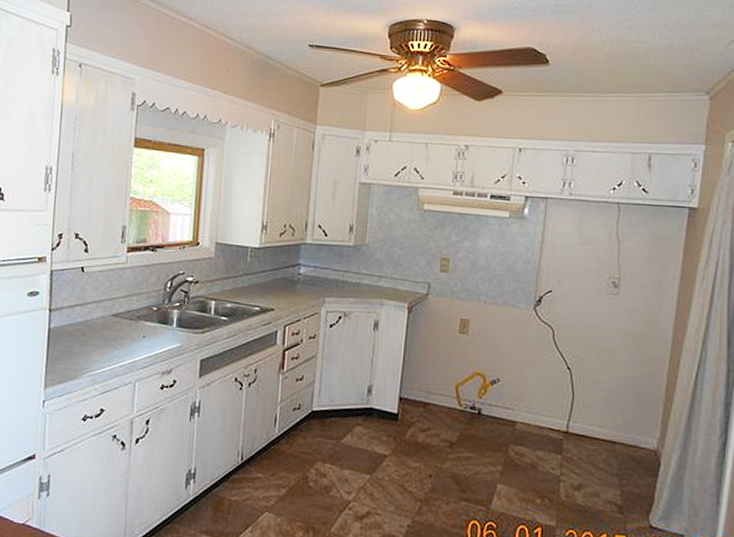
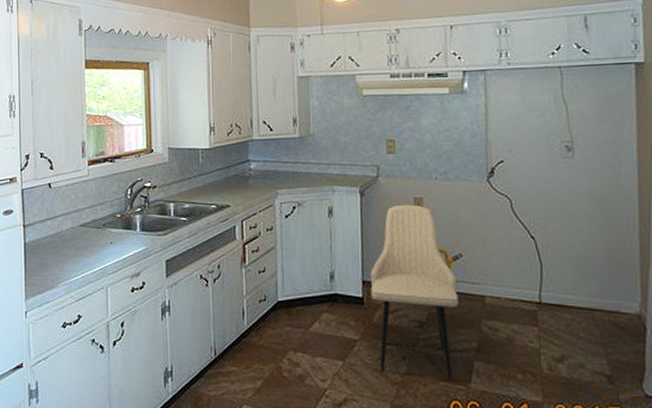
dining chair: none [406,324,491,501] -> present [370,204,459,381]

